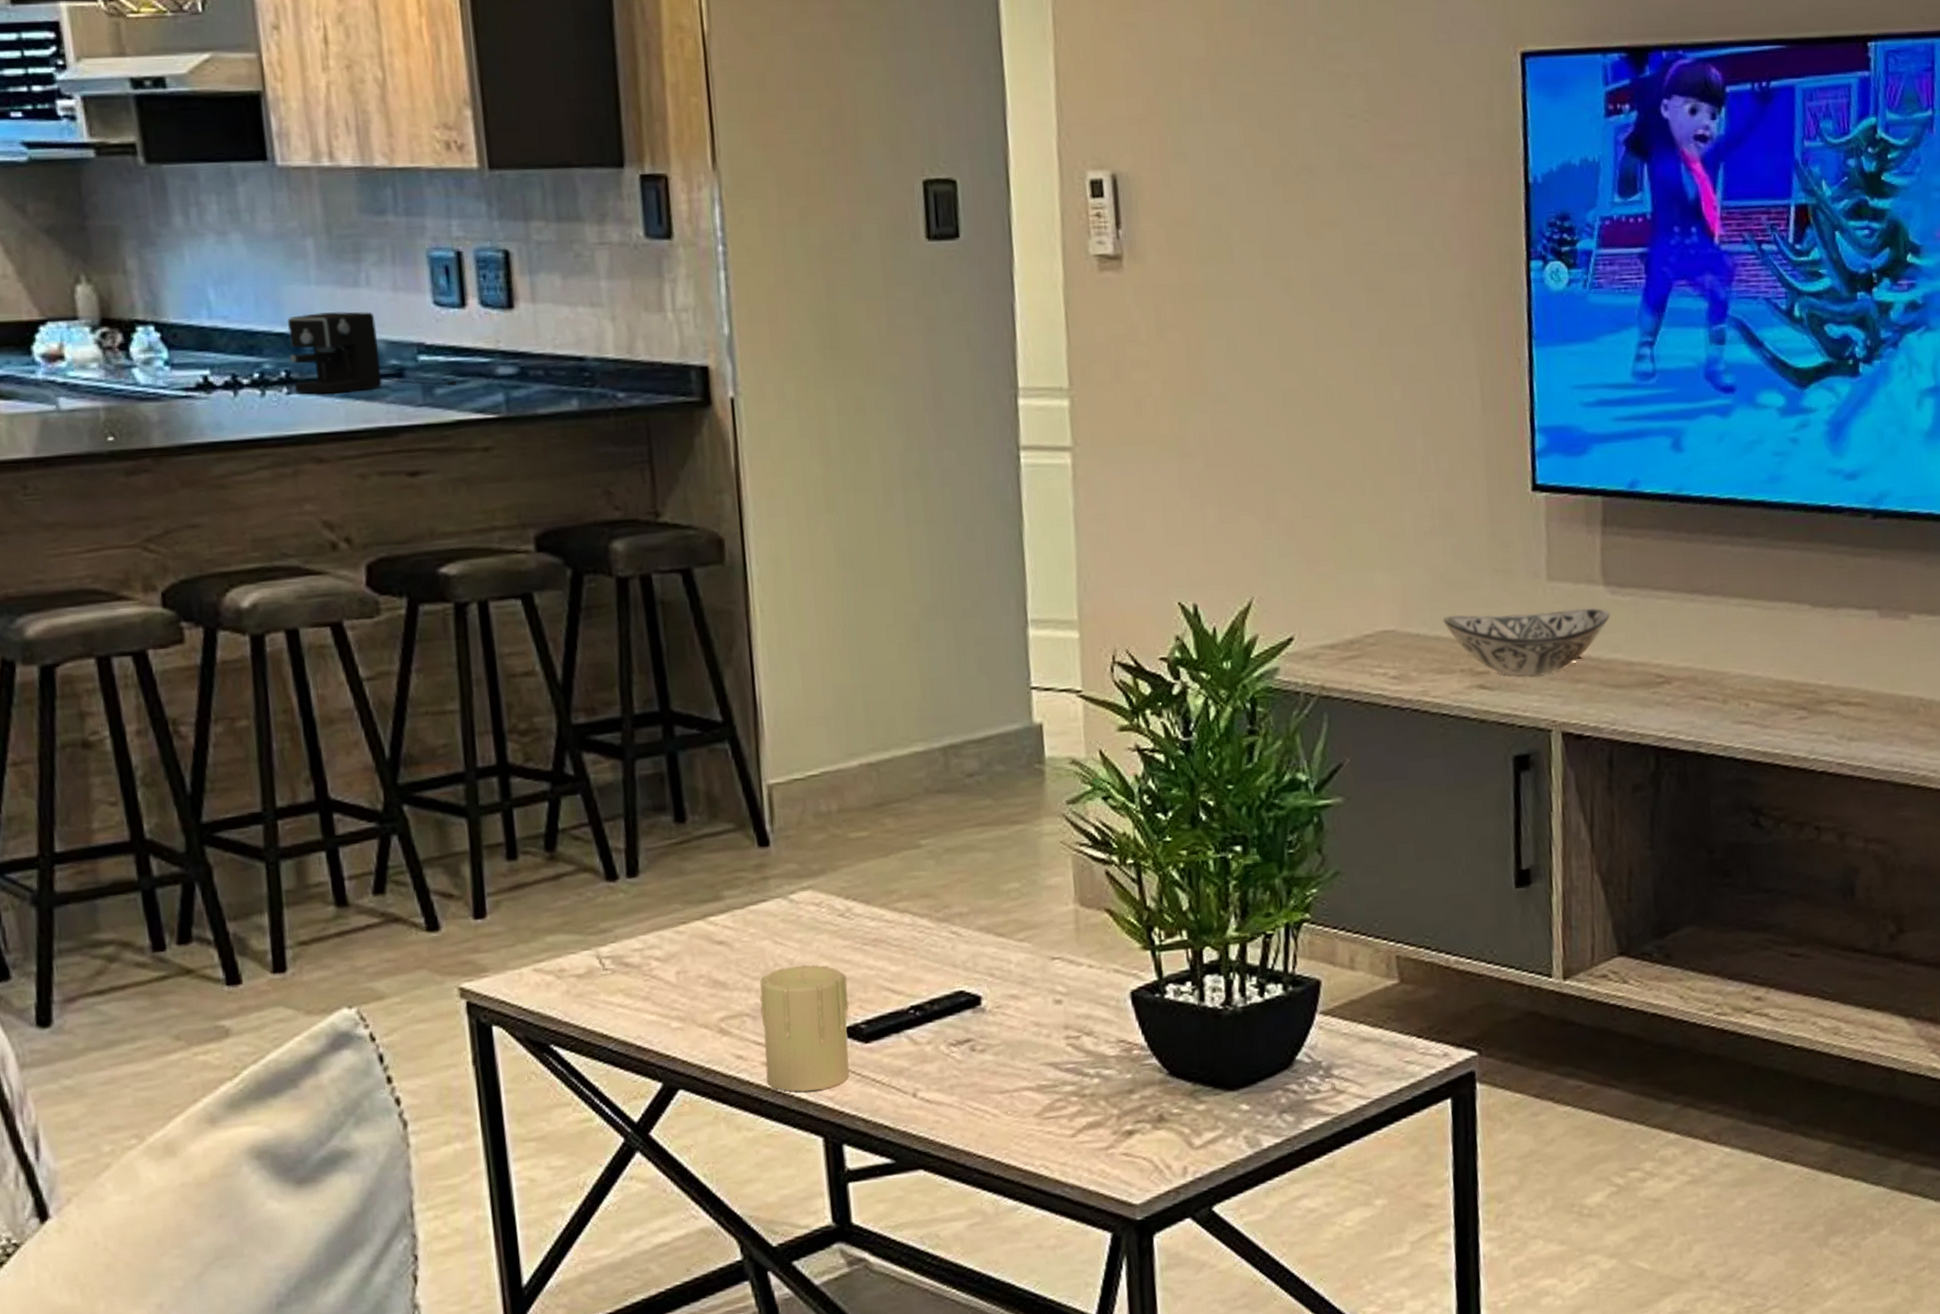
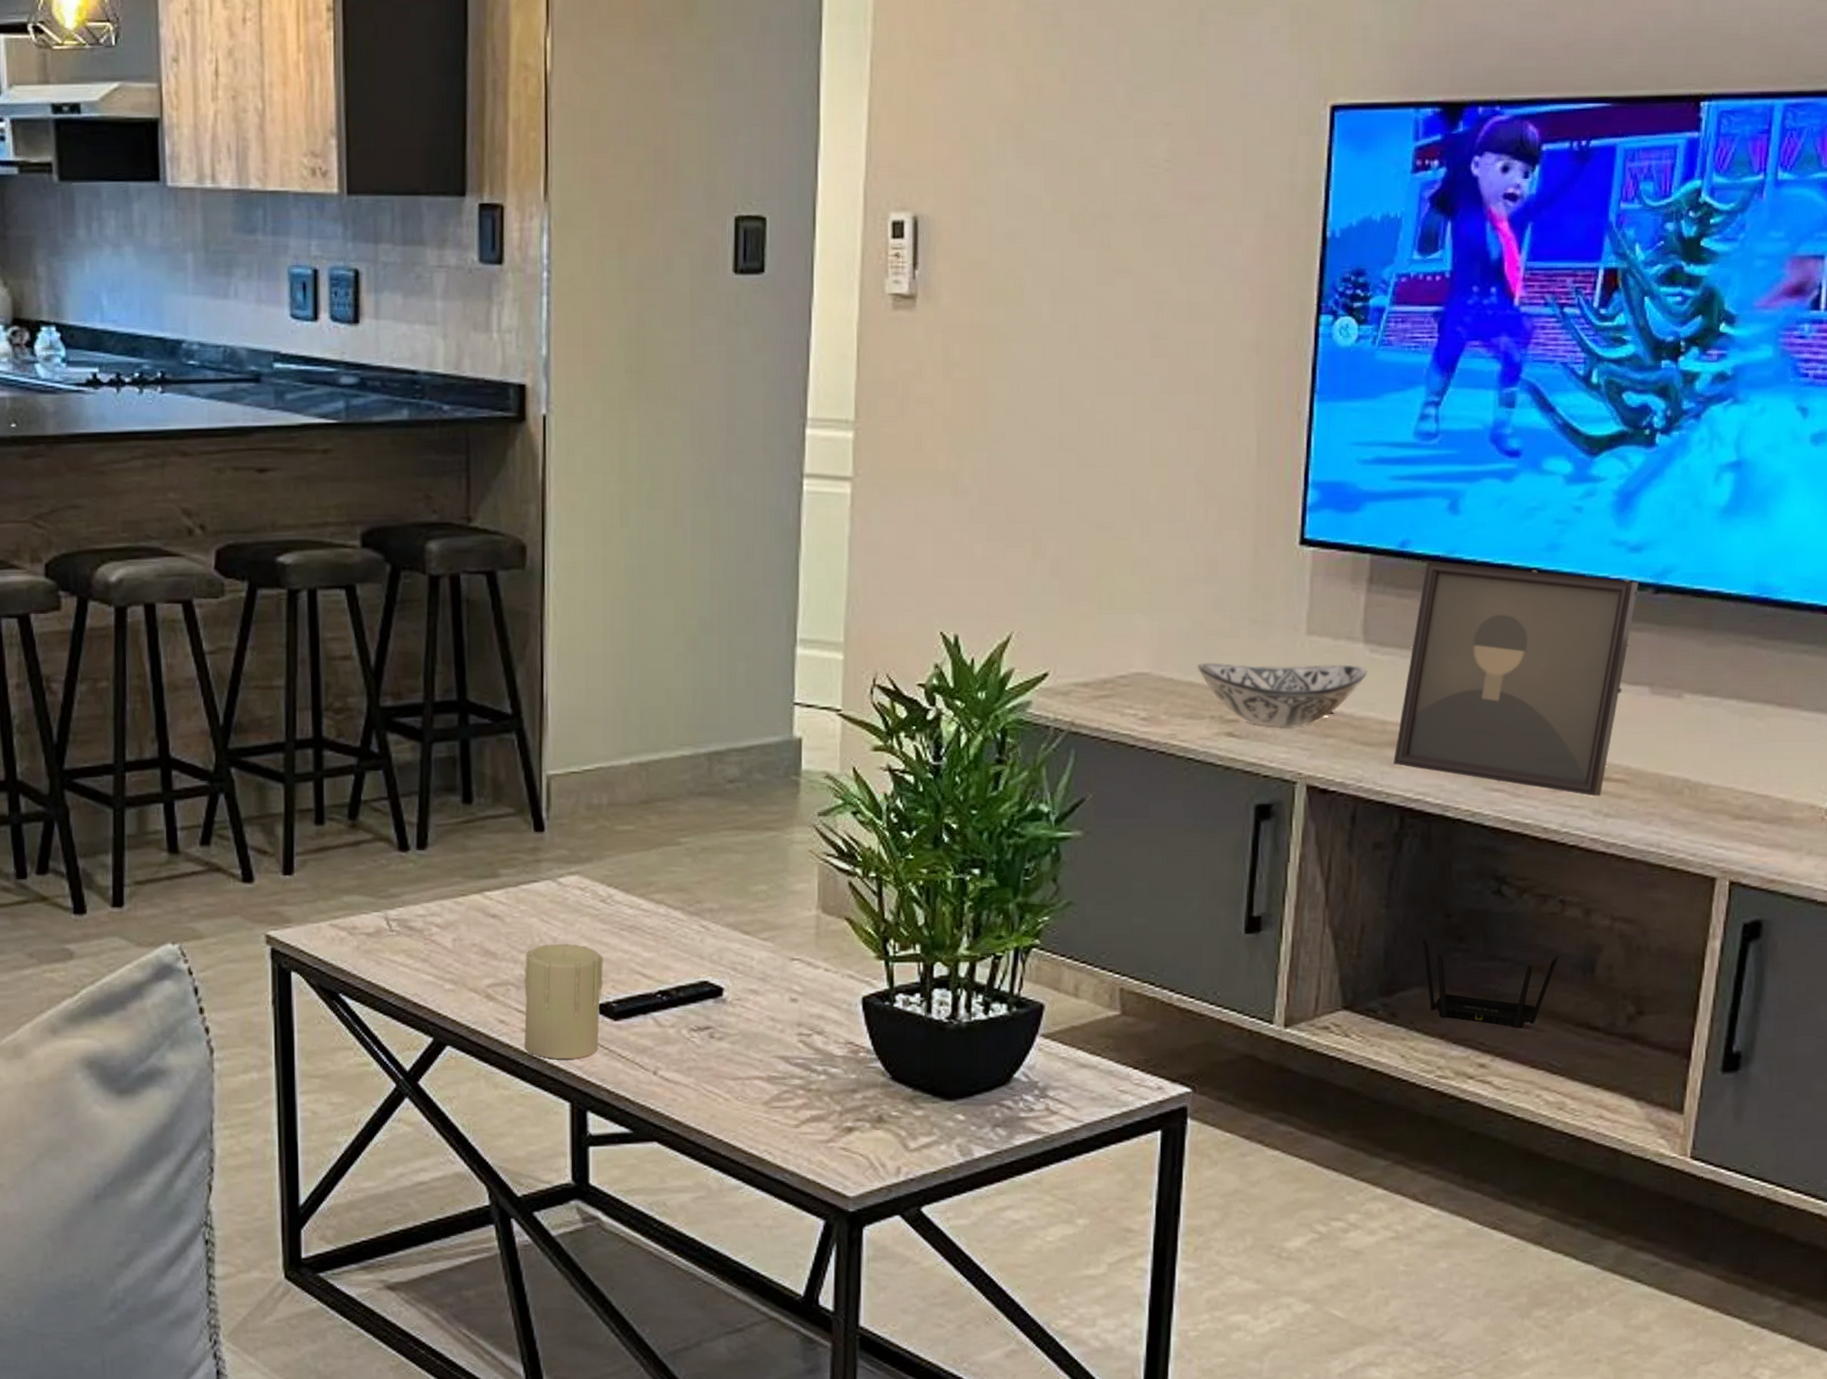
coffee maker: present [287,312,458,394] -> none [165,320,306,394]
picture frame: none [1643,499,1859,722] -> present [1393,561,1639,796]
wifi router: none [1688,877,1819,958] -> present [1422,938,1559,1028]

